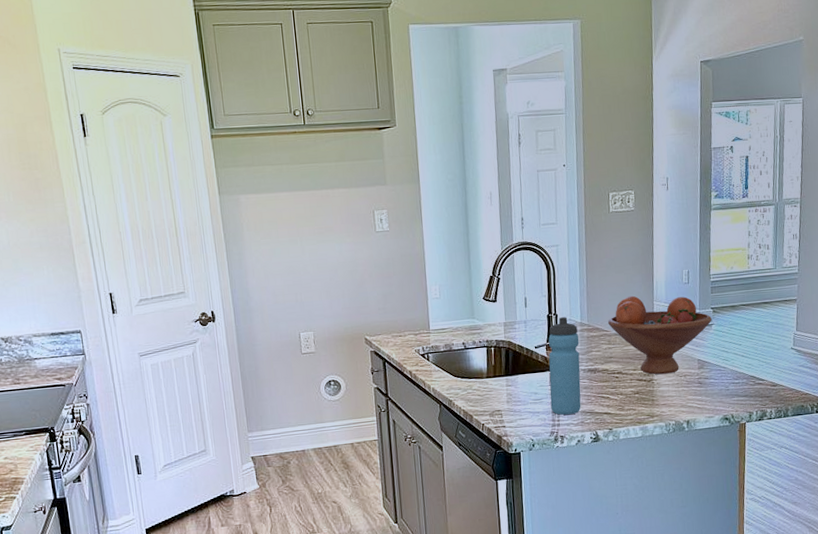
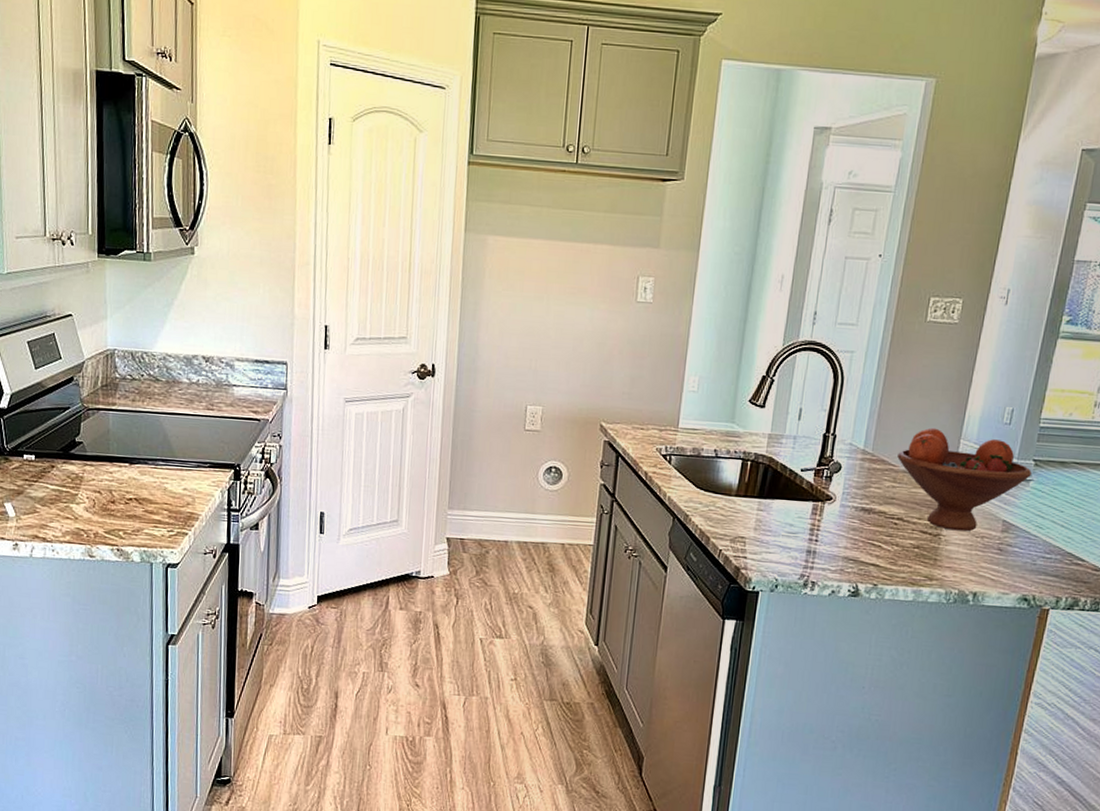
water bottle: present [548,317,581,415] -> none [806,439,858,559]

